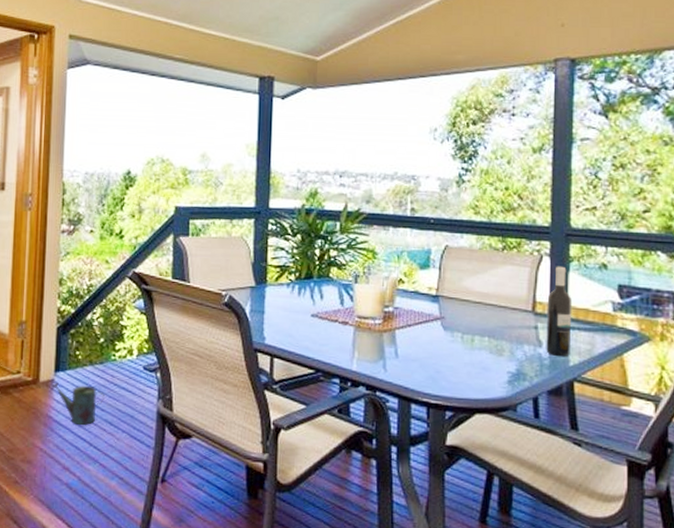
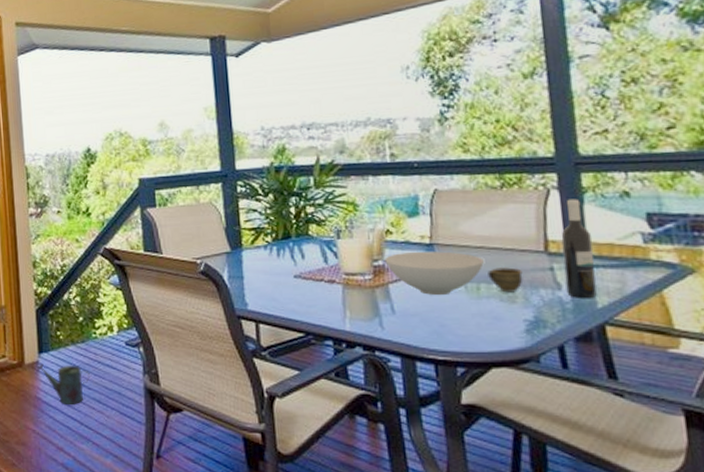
bowl: none [395,301,480,344] -> present [385,251,484,296]
cup: none [482,322,512,346] -> present [487,267,523,293]

